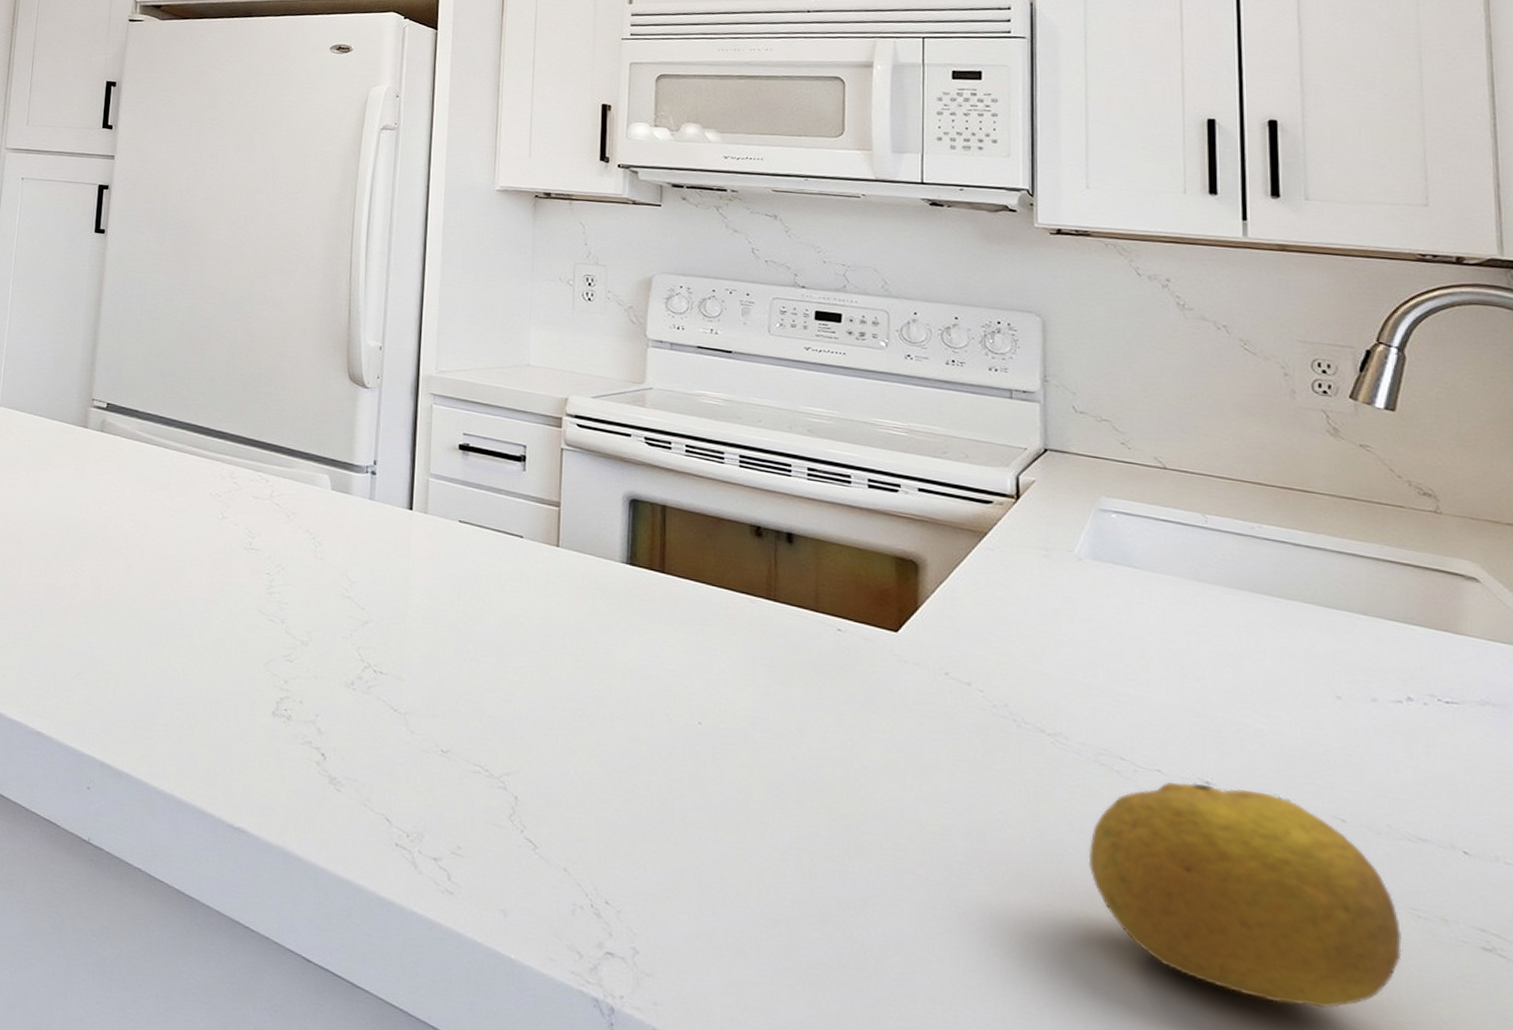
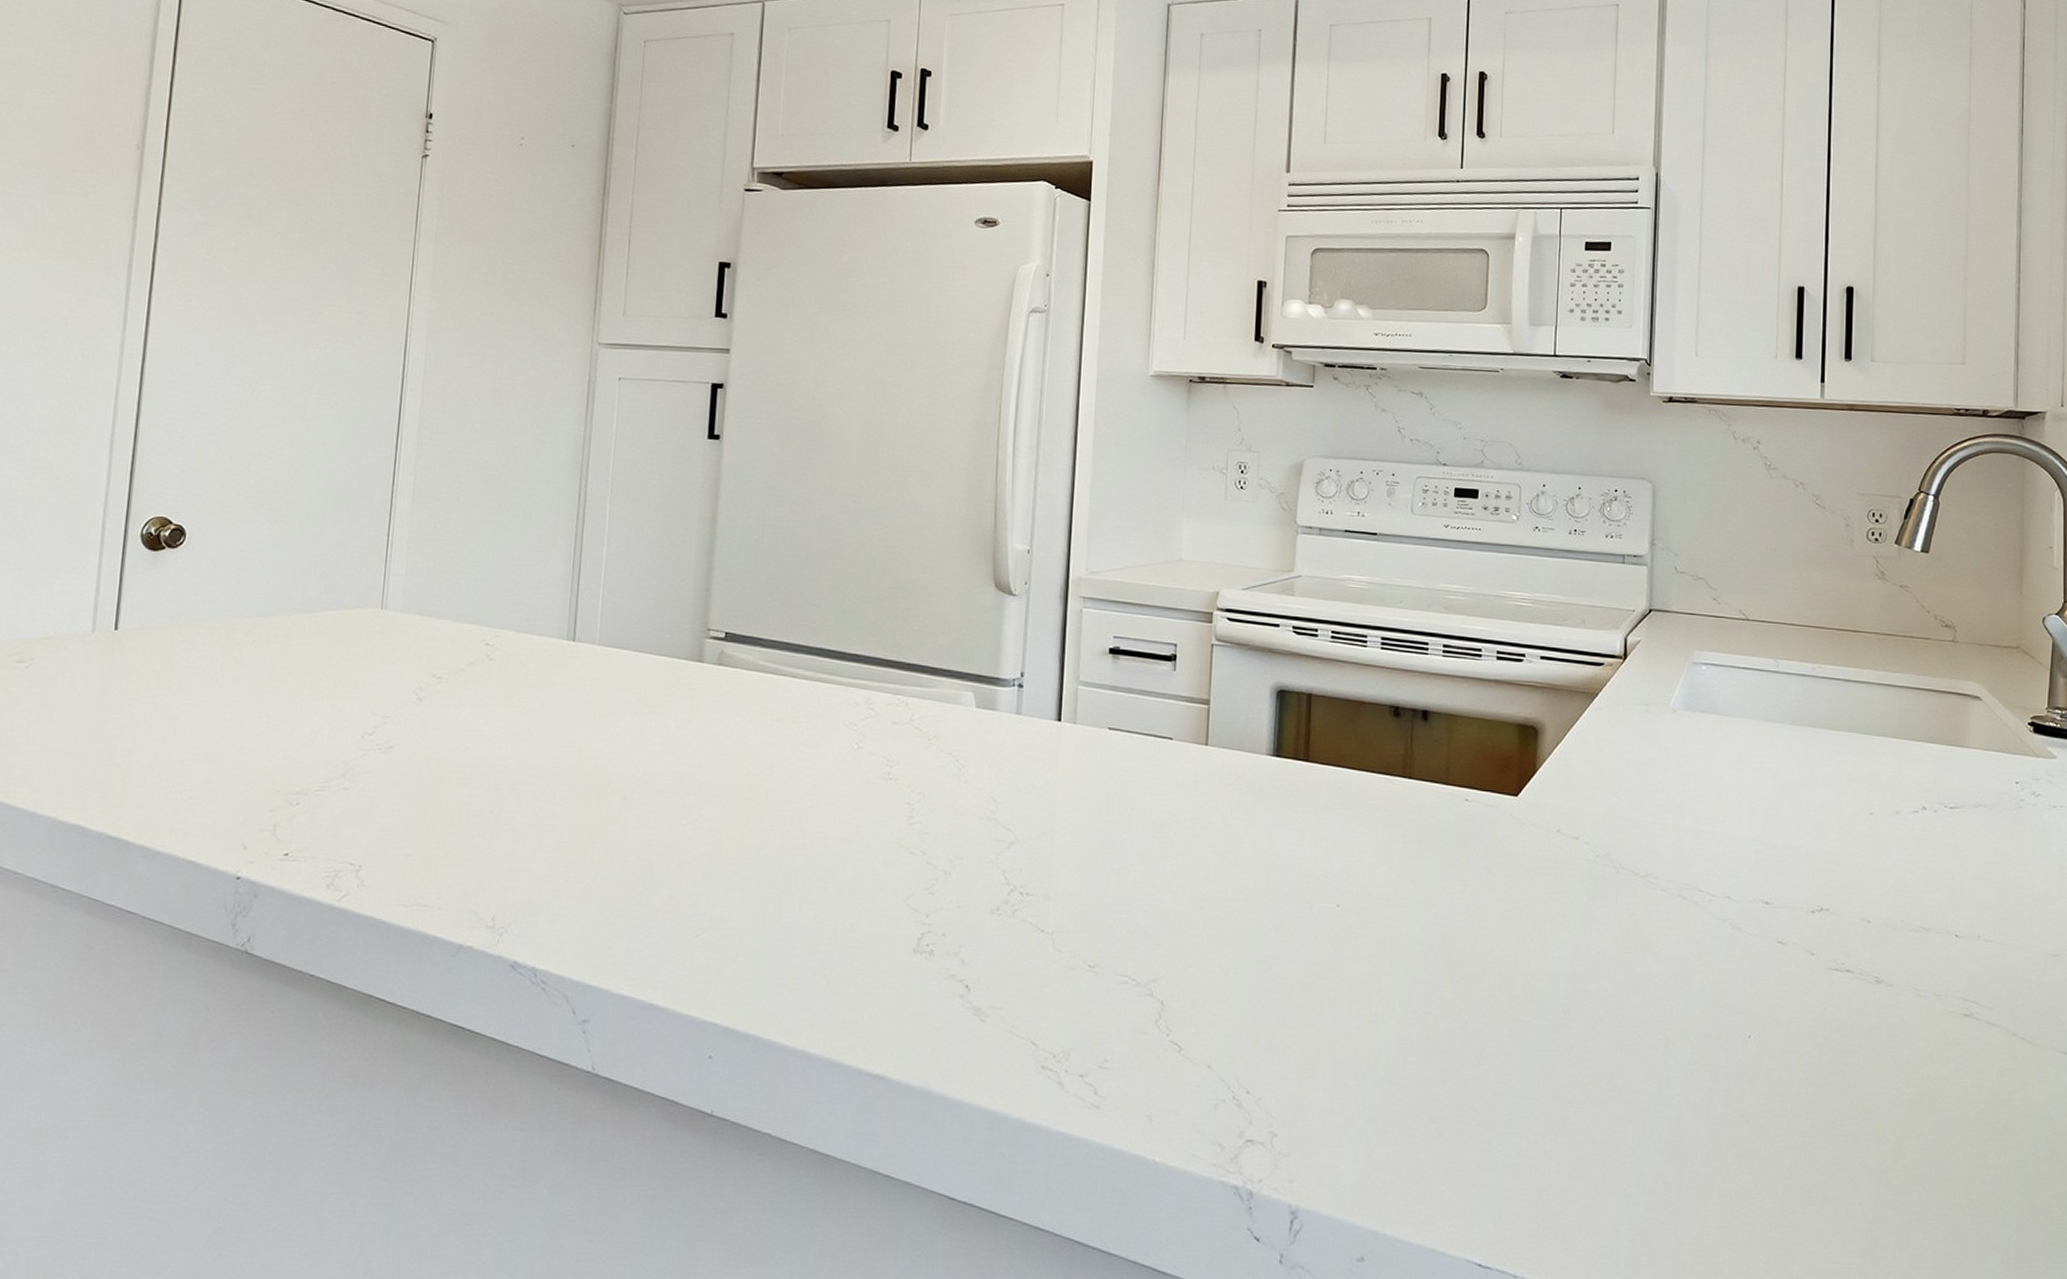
fruit: present [1088,782,1402,1009] -> none [1668,904,1906,1088]

